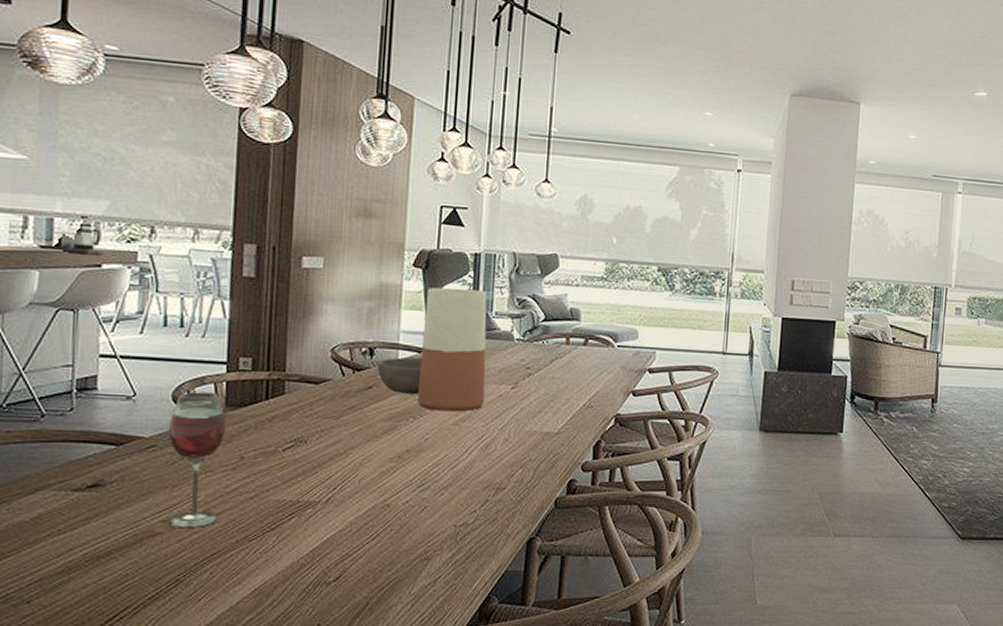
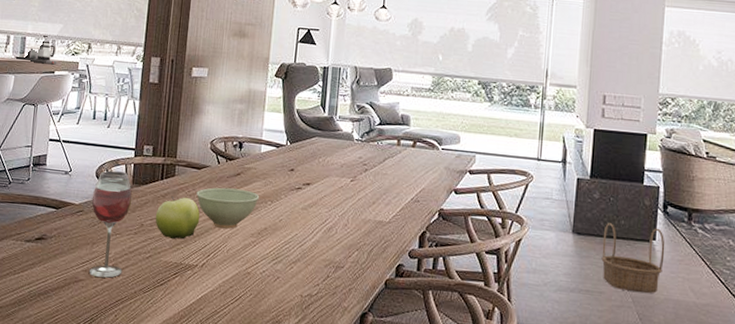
fruit: none [260,418,321,472] -> present [155,195,200,239]
bowl: none [315,404,399,454] -> present [196,187,260,229]
bowl: present [377,357,422,394] -> none [244,150,280,182]
vase: present [416,287,487,412] -> none [274,94,333,199]
basket: none [789,417,852,488] -> present [601,223,665,293]

